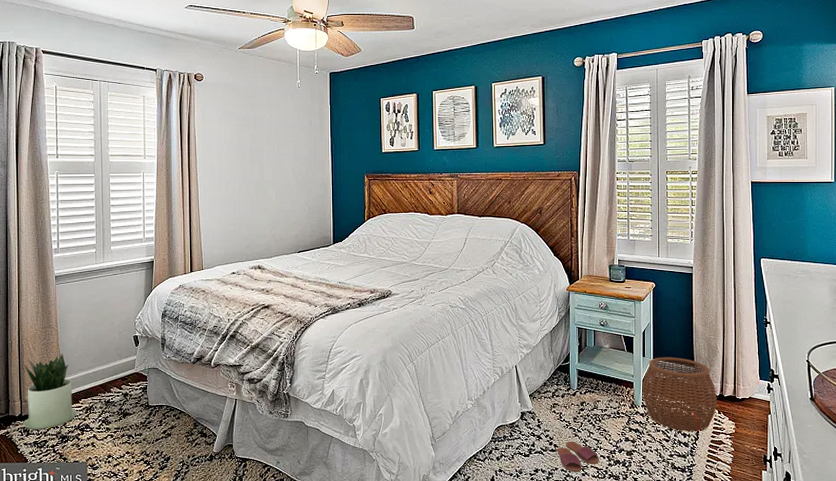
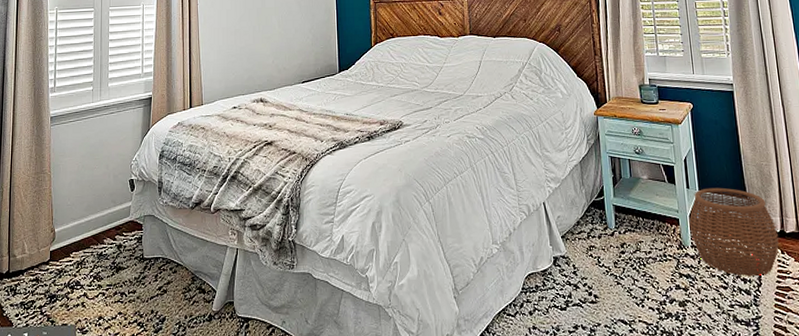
planter: present [23,354,77,430] -> none [10,202,68,289]
slippers: present [558,441,599,472] -> none [598,290,648,329]

